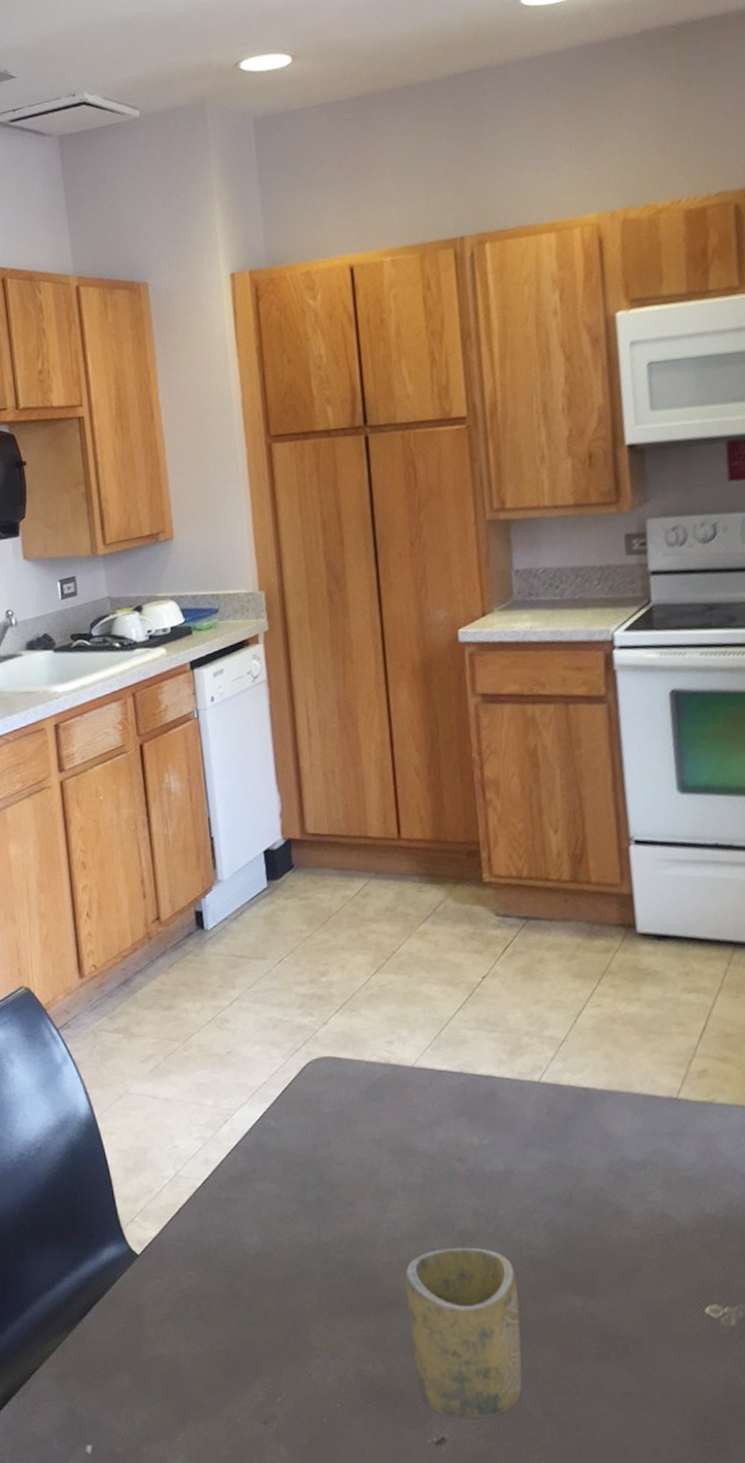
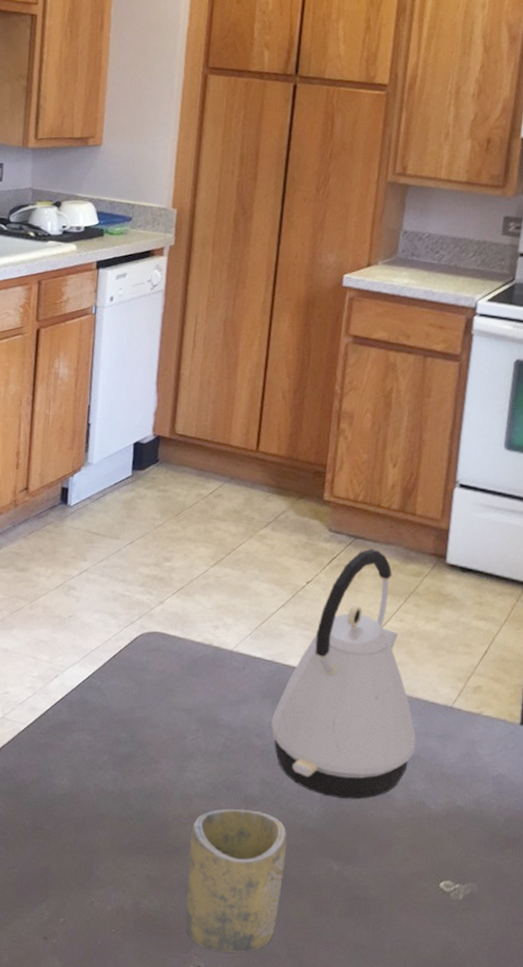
kettle: none [472,928,645,1222] -> present [271,548,416,800]

